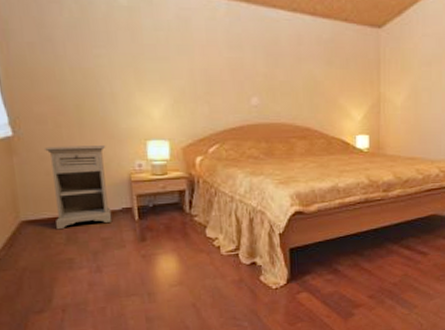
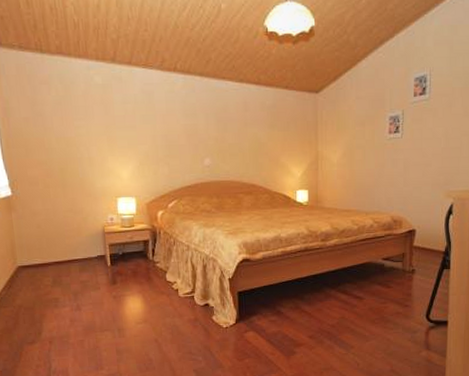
nightstand: present [43,145,112,229] -> none [35,202,89,273]

